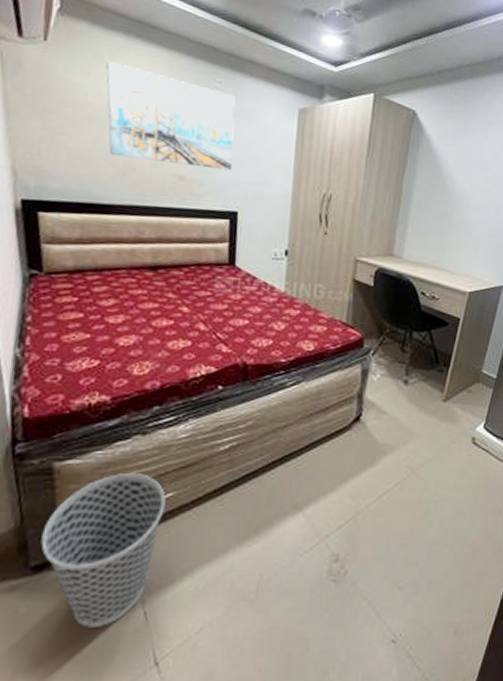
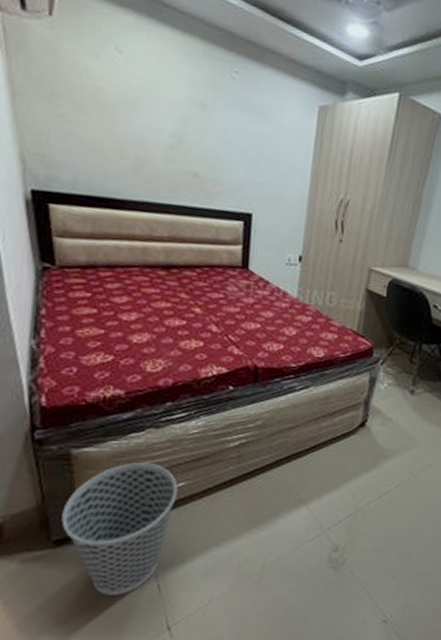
wall art: present [106,61,235,171] -> none [116,42,253,170]

